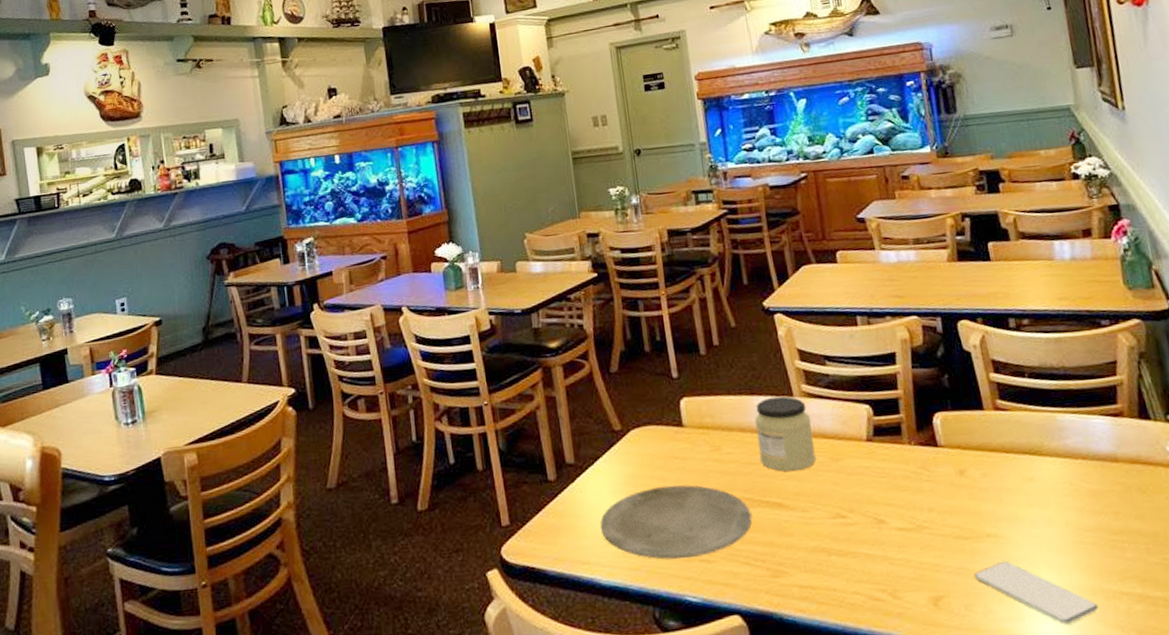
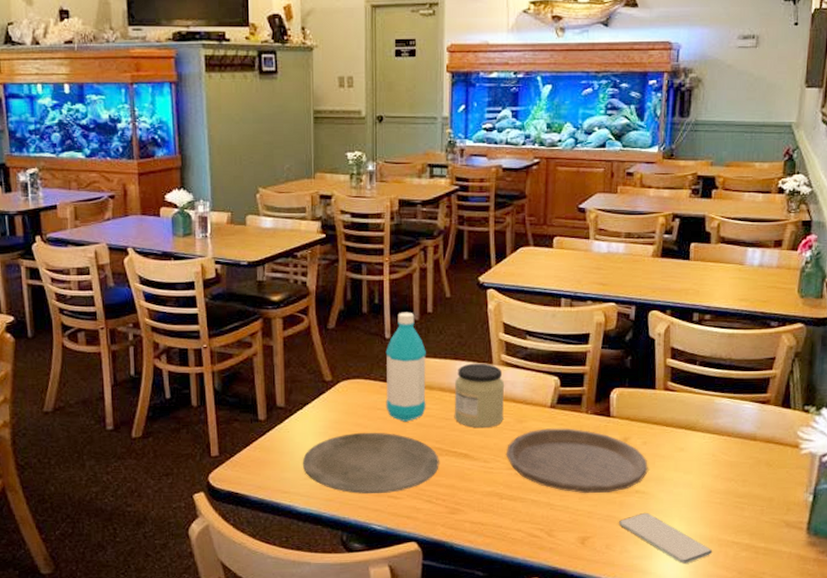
water bottle: none [675,346,728,471] -> present [385,312,426,422]
plate: none [825,463,996,543] -> present [505,428,648,494]

